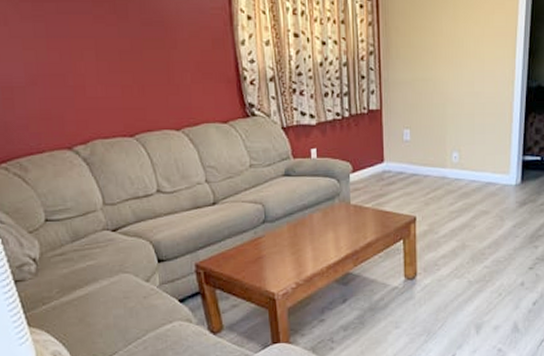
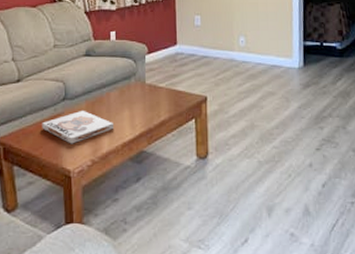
board game: none [242,234,319,267] -> present [42,111,114,144]

